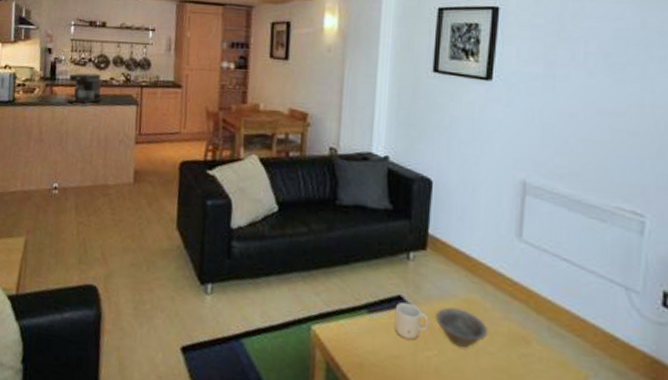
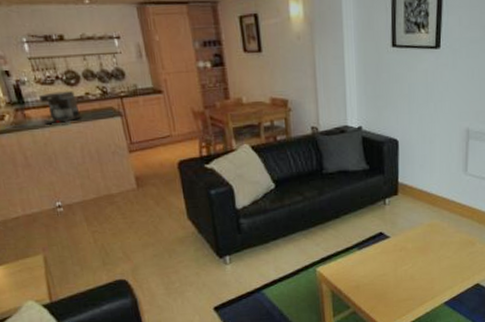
mug: present [394,301,429,340] -> none [378,235,404,261]
decorative bowl: present [436,307,488,348] -> none [409,232,446,258]

